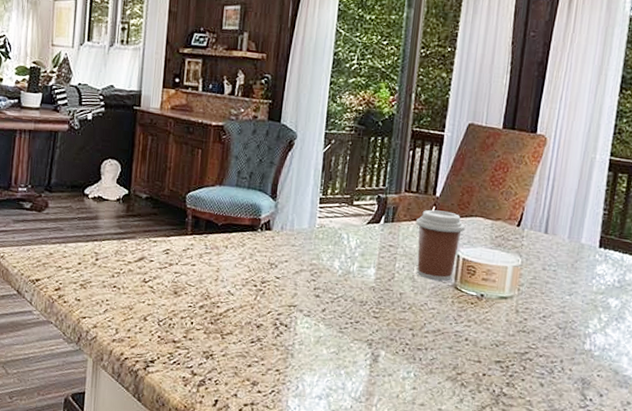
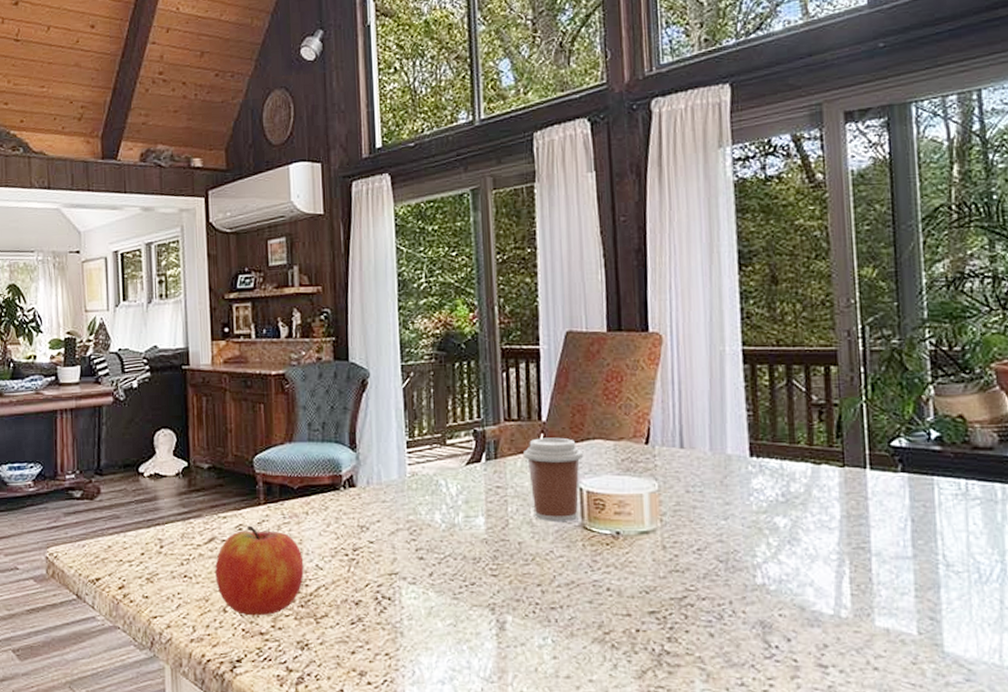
apple: none [140,251,218,328] -> present [215,525,304,616]

